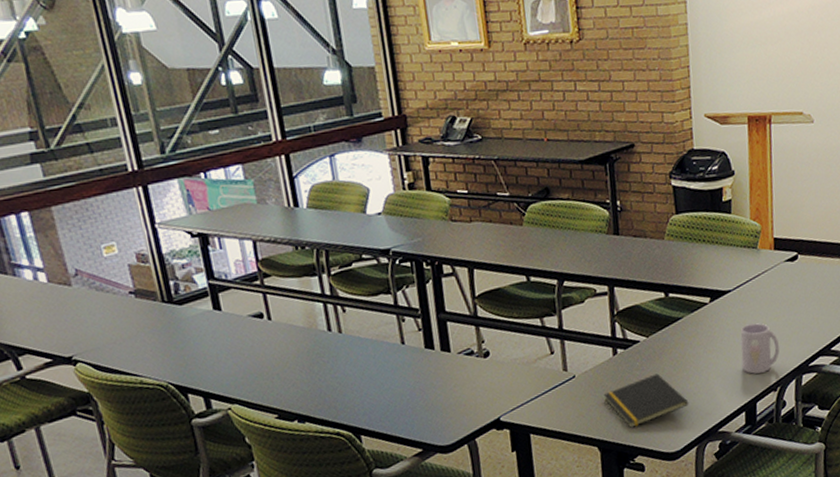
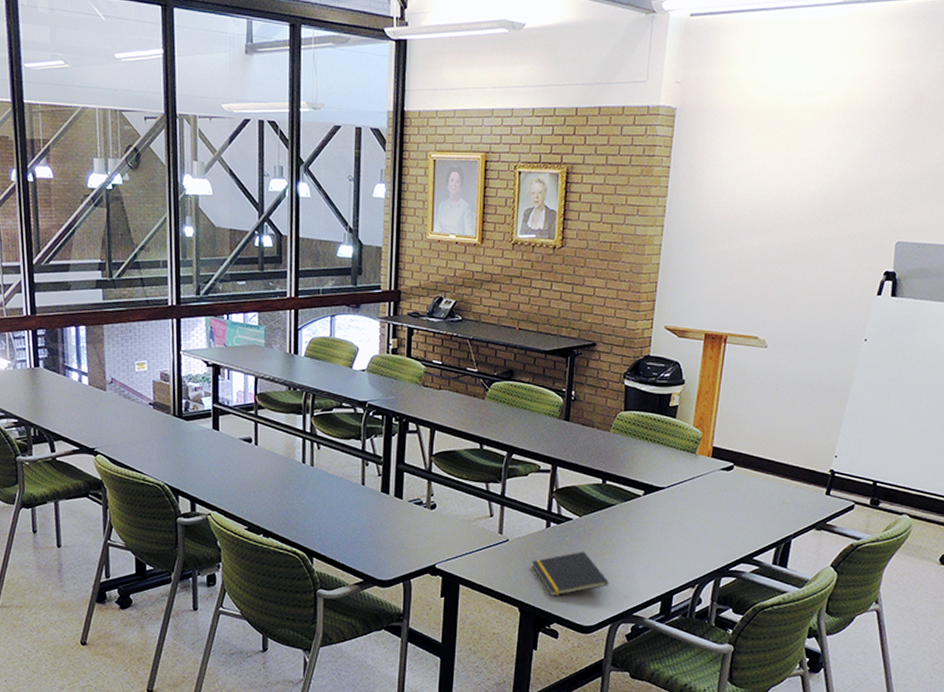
mug: present [740,323,780,374] -> none [665,521,704,568]

